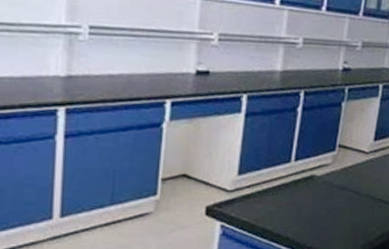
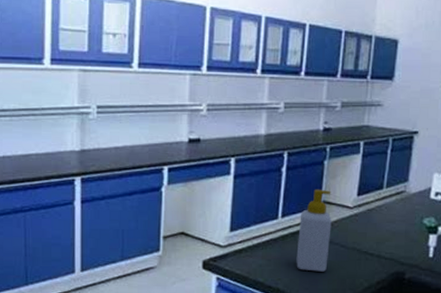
soap bottle: none [308,132,348,220] -> present [296,189,332,272]

